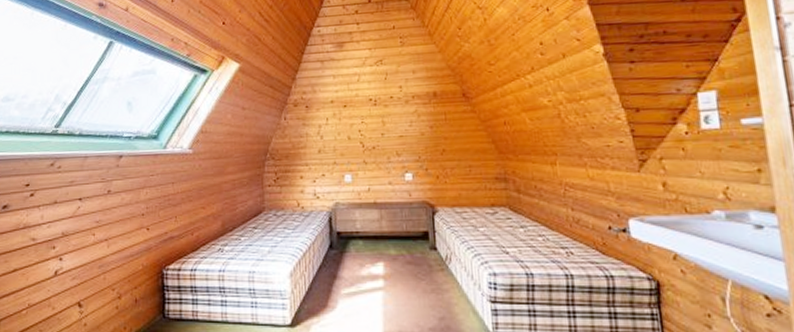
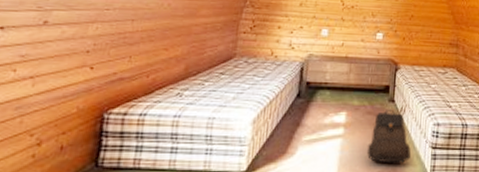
backpack: none [413,259,465,319] -> present [367,110,411,164]

